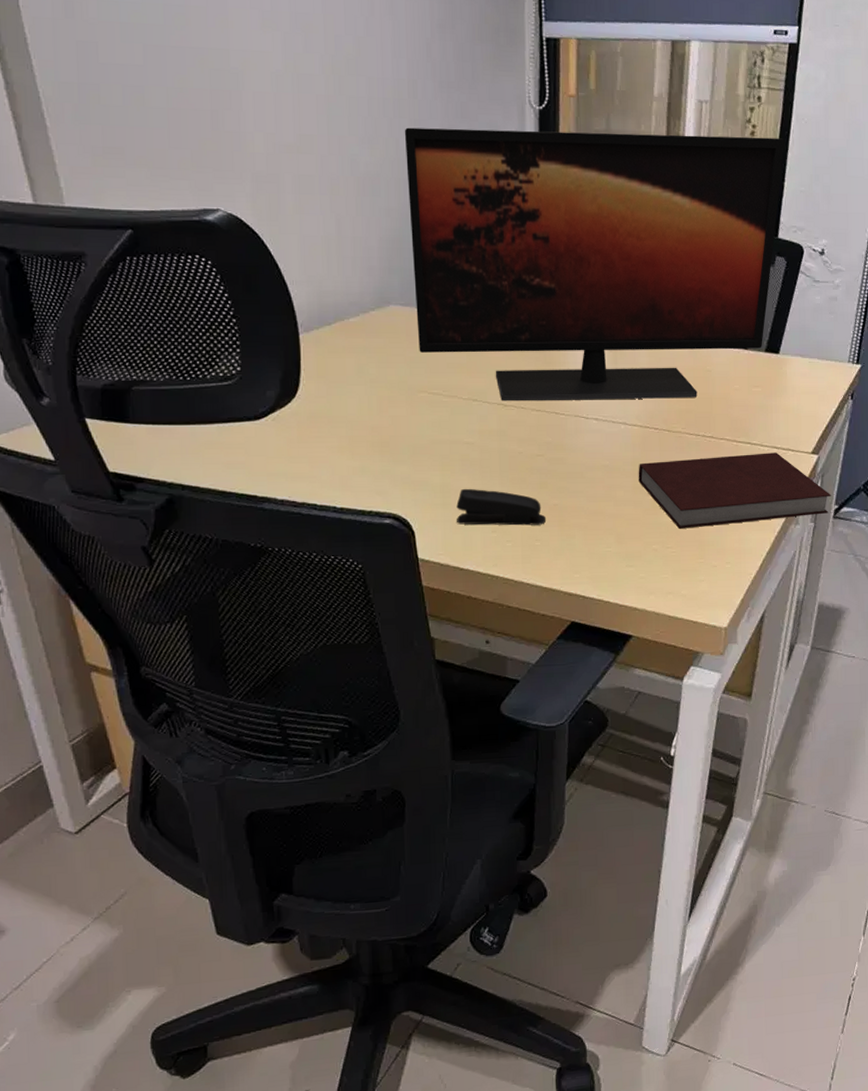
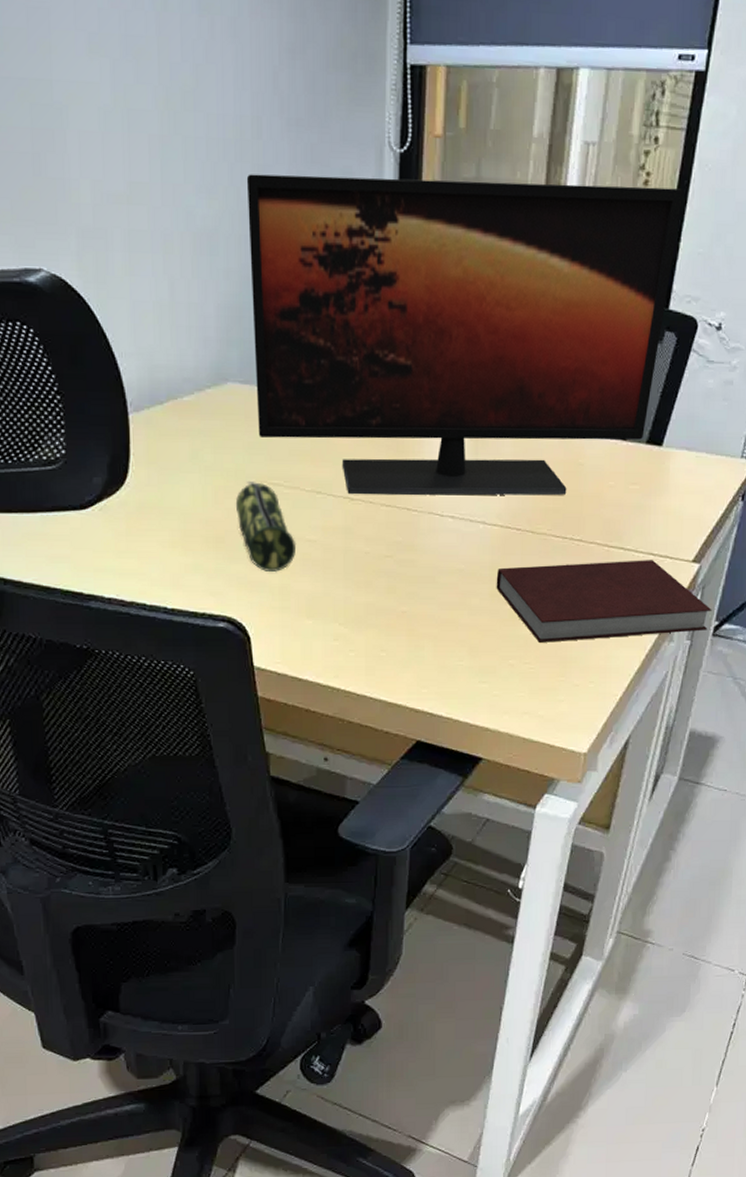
pencil case: none [398,391,456,472] -> present [235,480,297,572]
stapler: present [456,488,547,526] -> none [296,591,394,634]

